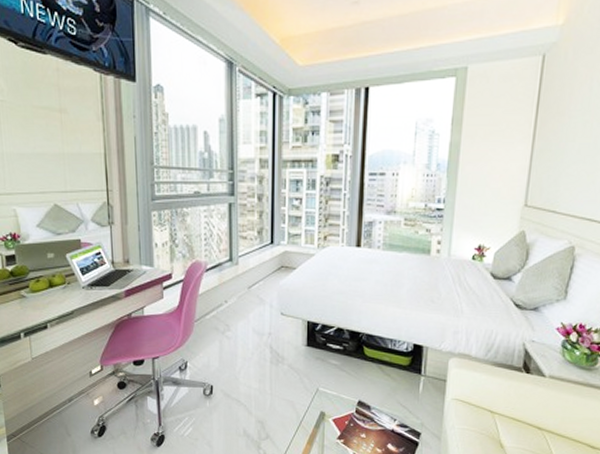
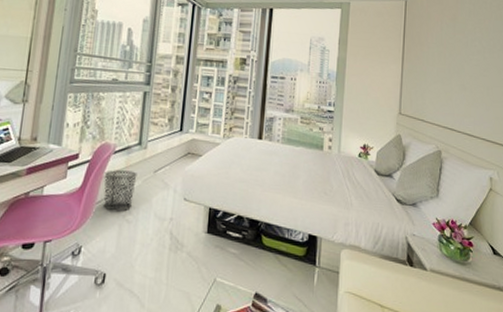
waste bin: none [199,288,232,328] -> present [102,170,137,212]

